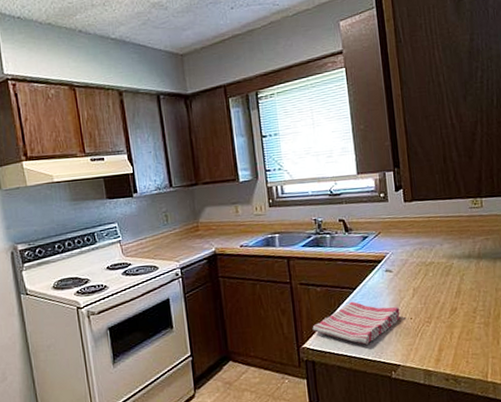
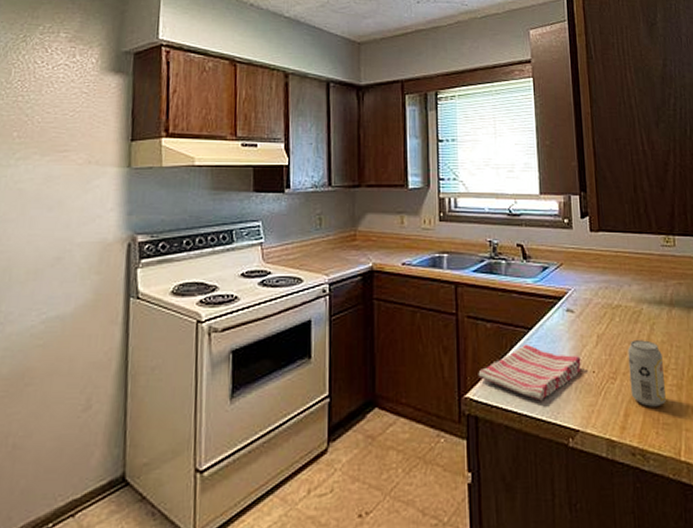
beverage can: none [440,289,475,342] -> present [627,340,666,407]

